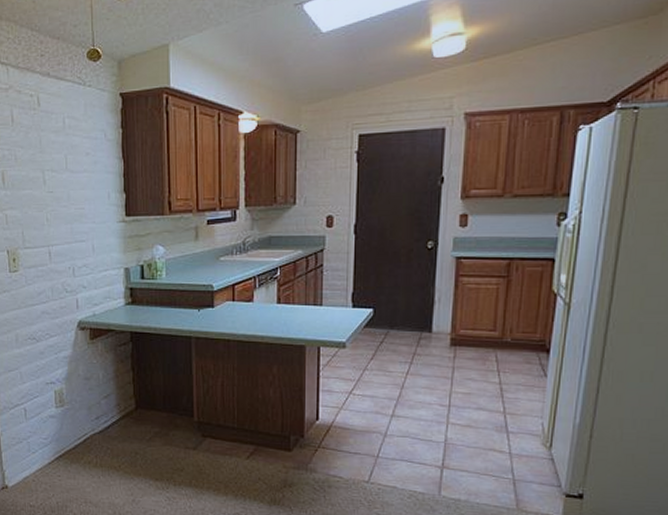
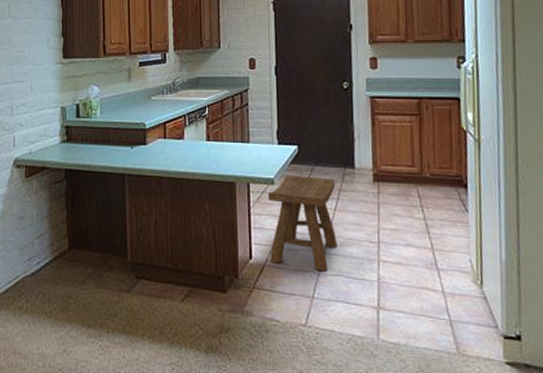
stool: none [337,338,409,433] -> present [268,175,337,272]

